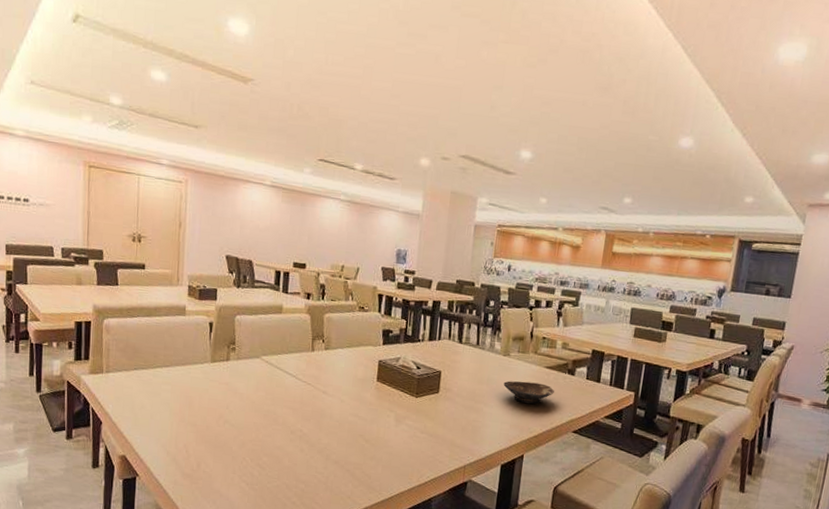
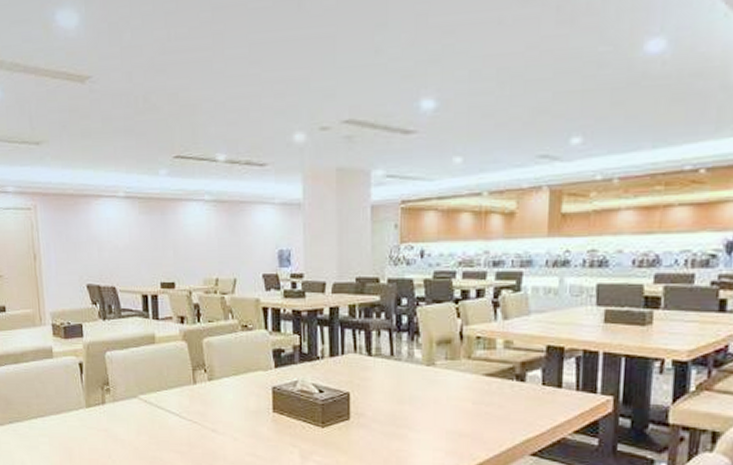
bowl: present [503,381,554,405] -> none [430,395,500,424]

